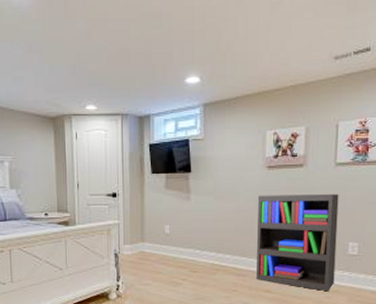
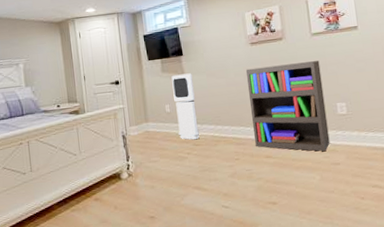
air purifier: none [175,193,199,266] -> present [171,73,200,140]

